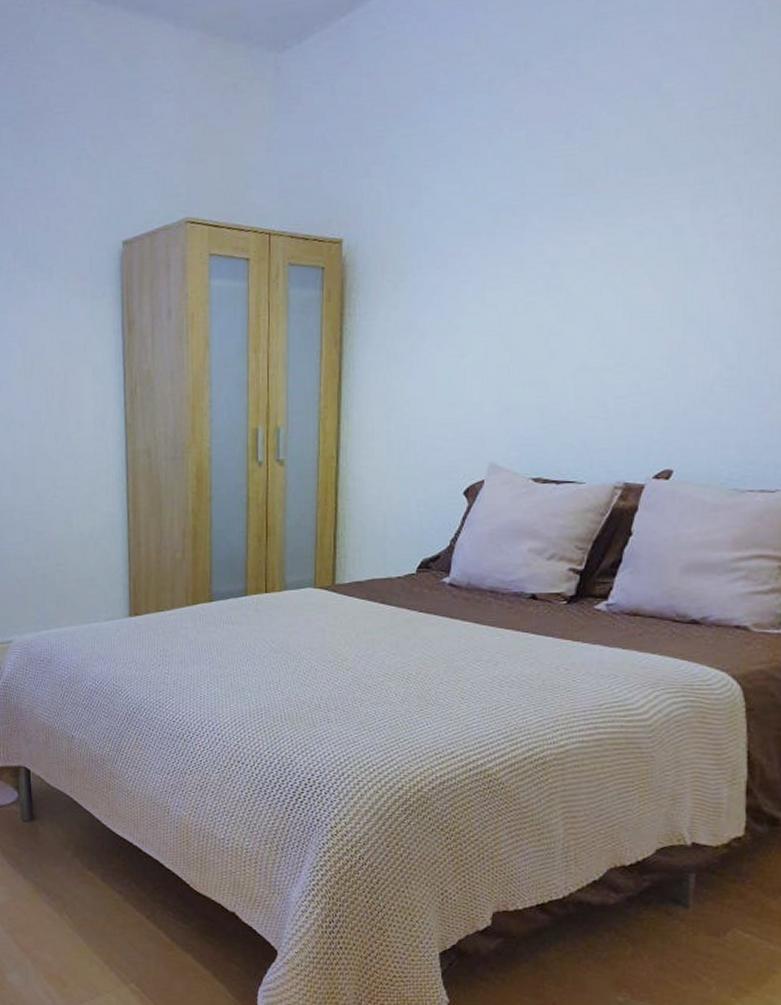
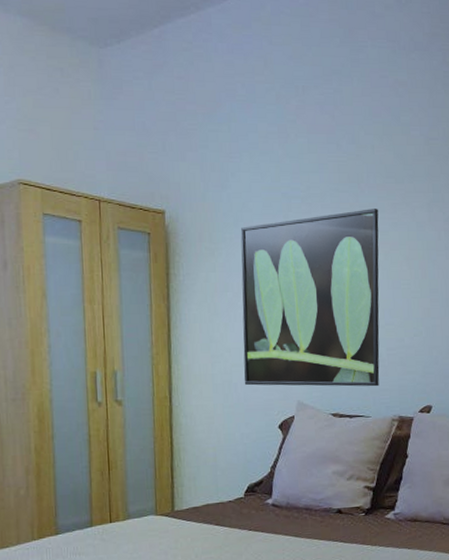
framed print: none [424,213,618,446] -> present [240,209,380,387]

